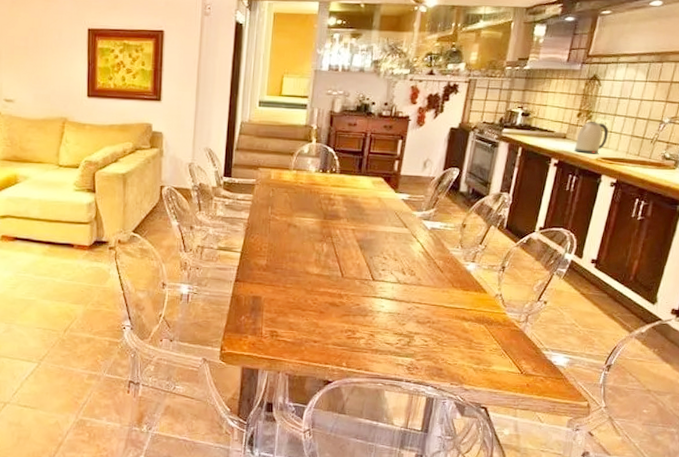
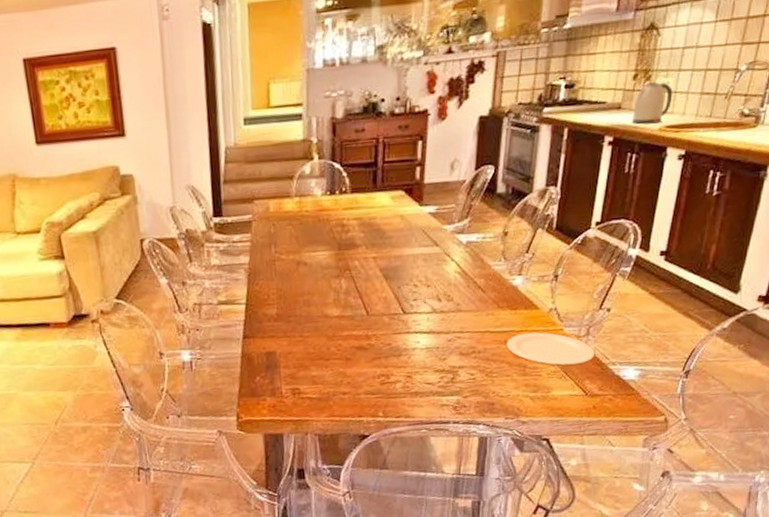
plate: none [457,312,531,346] -> present [506,332,594,366]

